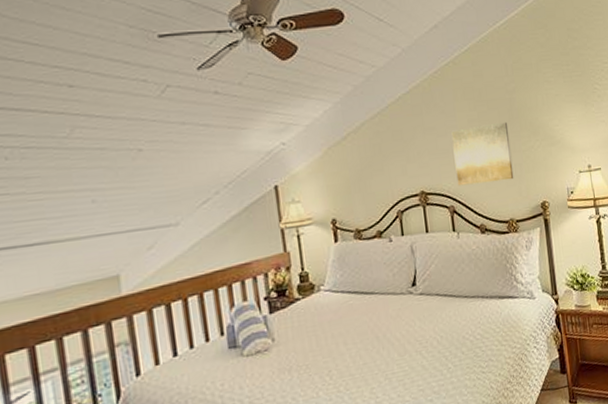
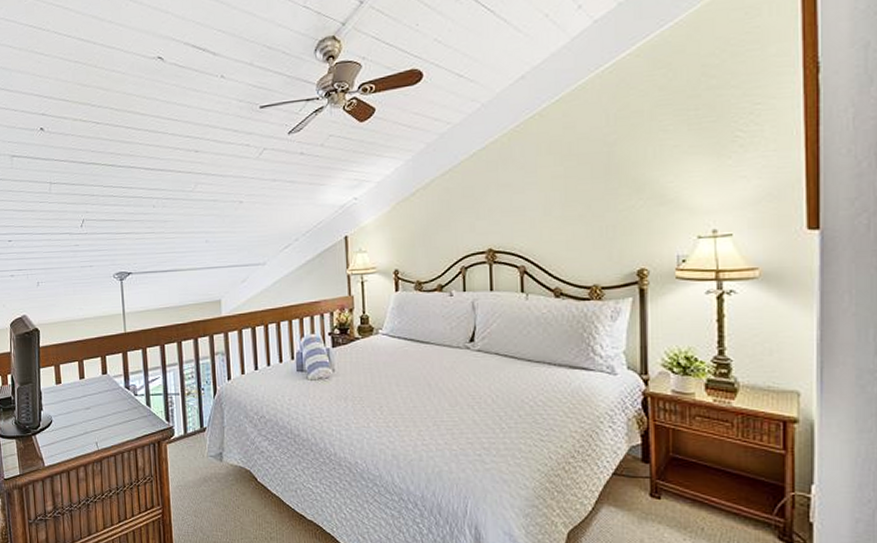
wall art: present [451,121,514,186] -> none [530,178,604,246]

